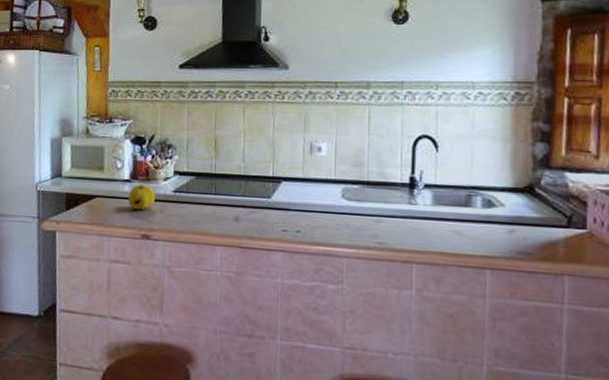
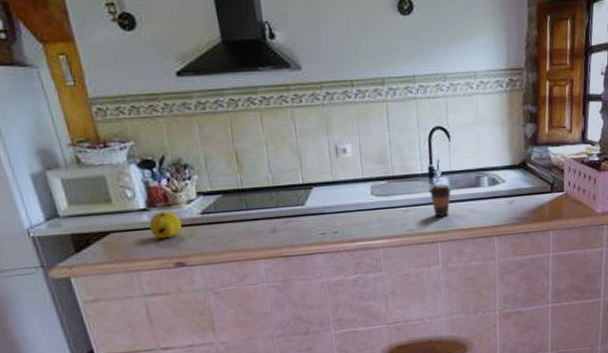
coffee cup: none [407,197,436,235] -> present [428,184,453,217]

